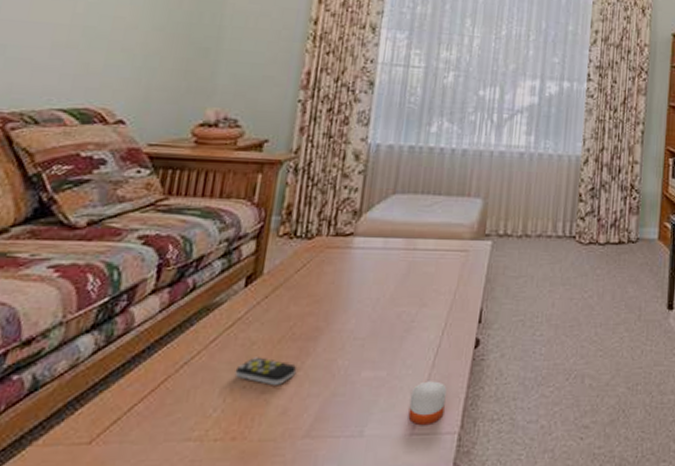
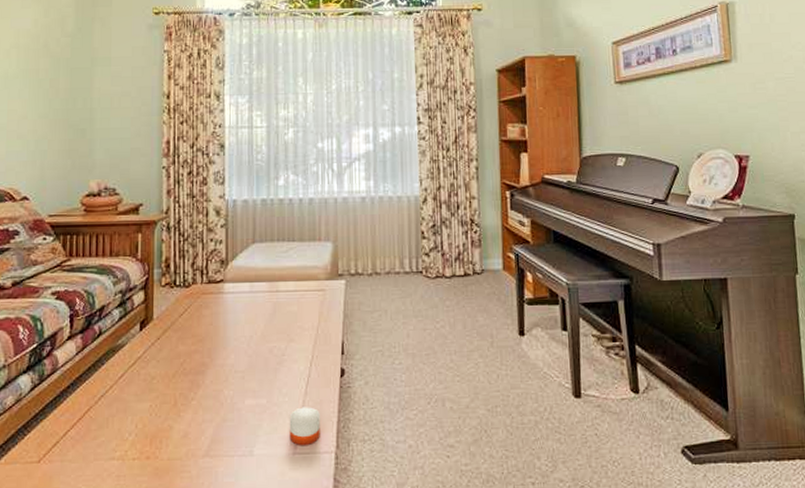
remote control: present [234,357,297,386] -> none [142,389,191,414]

